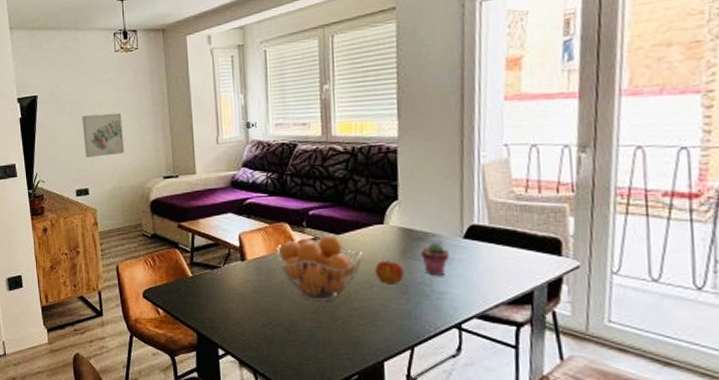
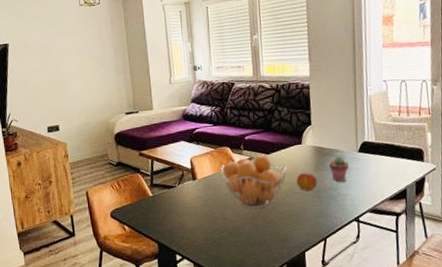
wall art: present [82,112,125,158] -> none [51,58,91,98]

